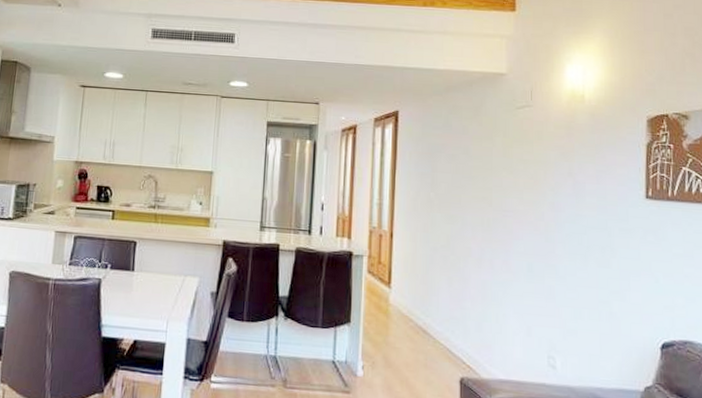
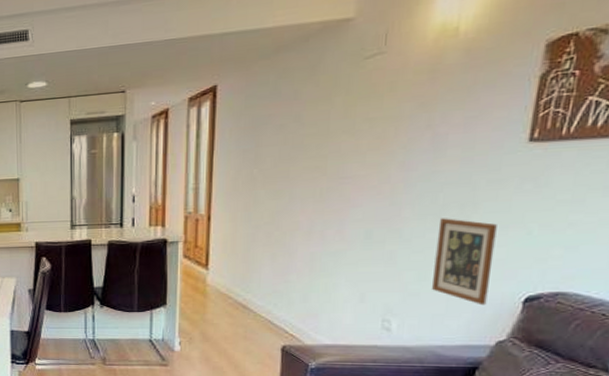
picture frame: none [586,259,633,349] -> present [431,218,497,306]

